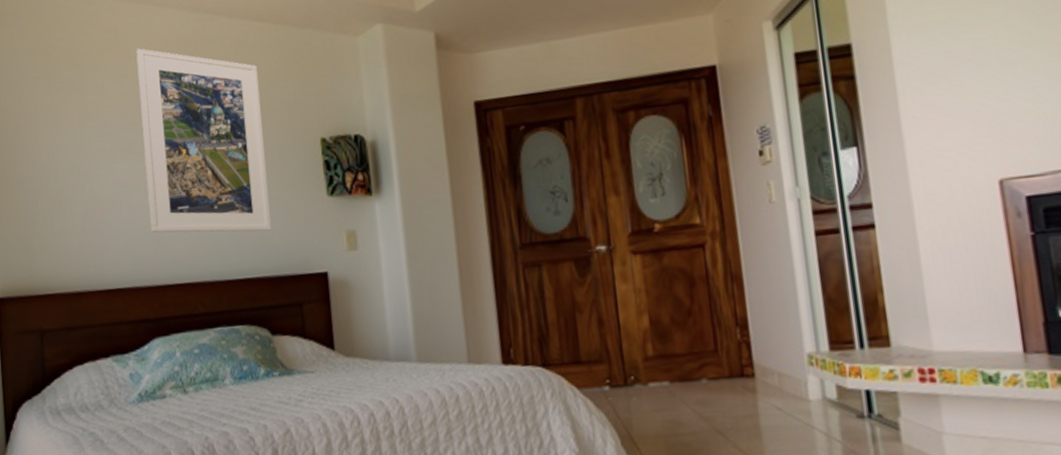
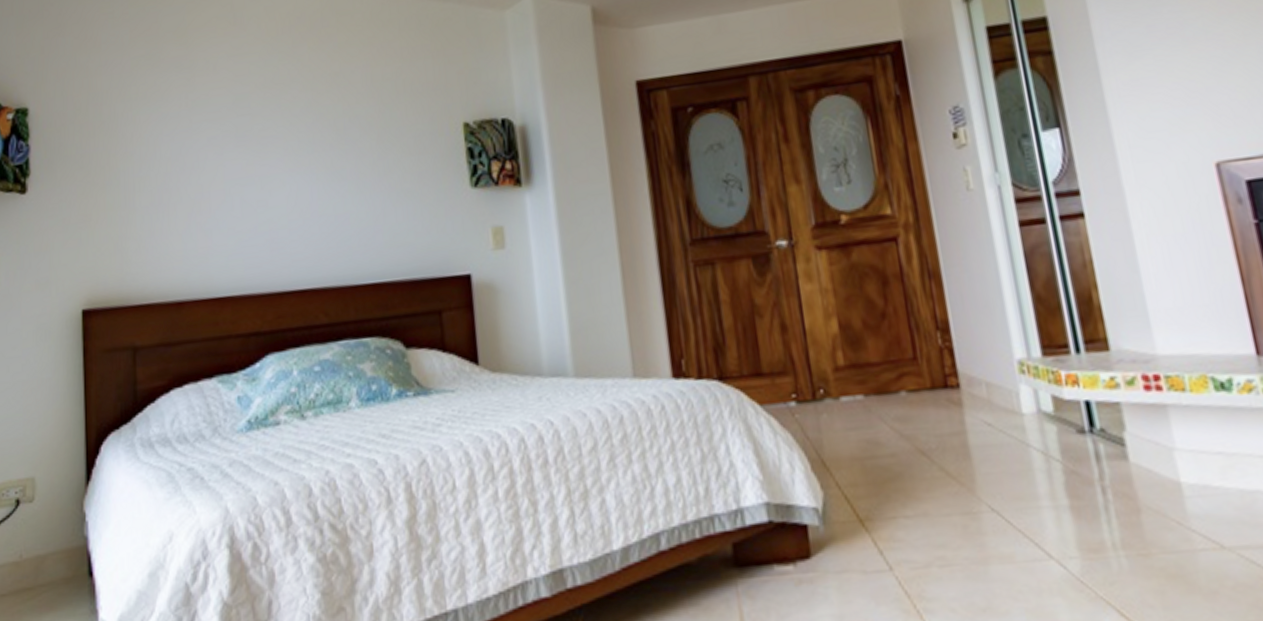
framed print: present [136,48,272,233] -> none [254,24,407,232]

